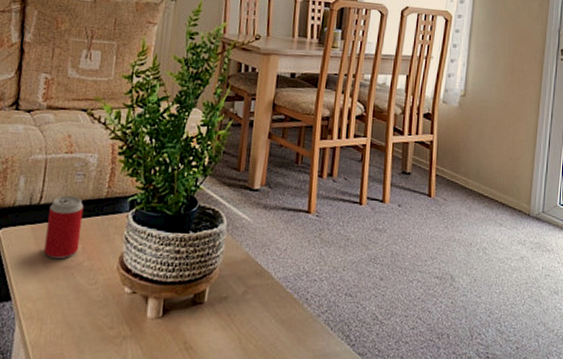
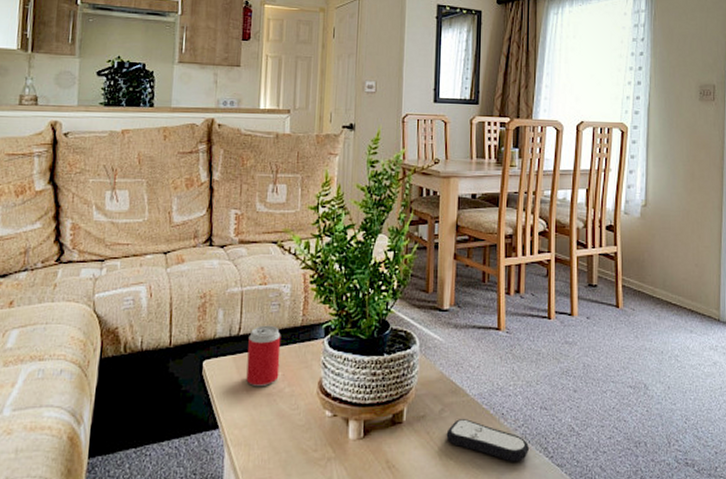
remote control: none [247,302,331,349] -> present [446,419,529,462]

